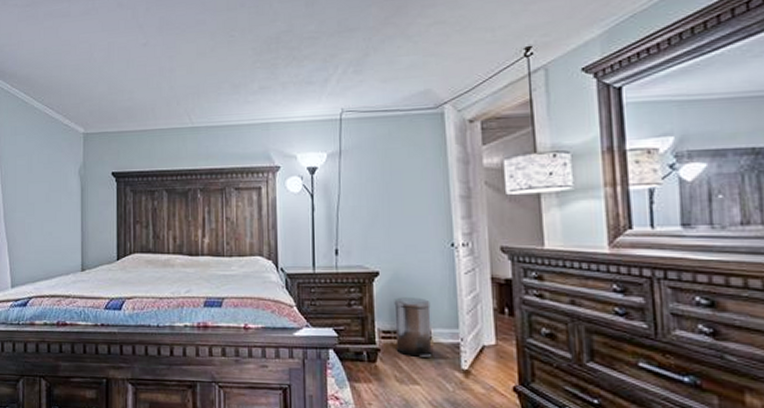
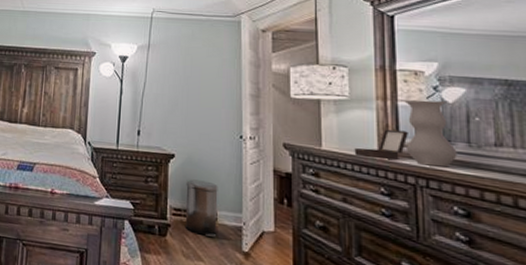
jewelry box: none [581,218,642,253] -> present [354,129,408,160]
vase: none [636,181,699,255] -> present [404,100,457,168]

